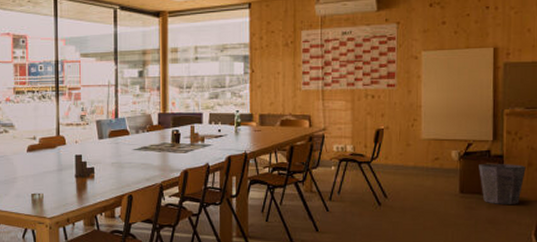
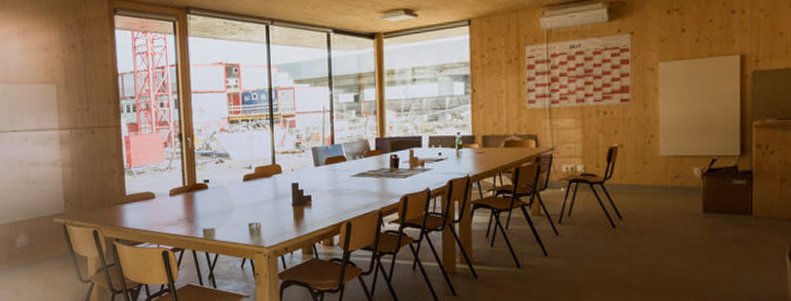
waste bin: present [479,163,526,204] -> none [724,180,778,224]

